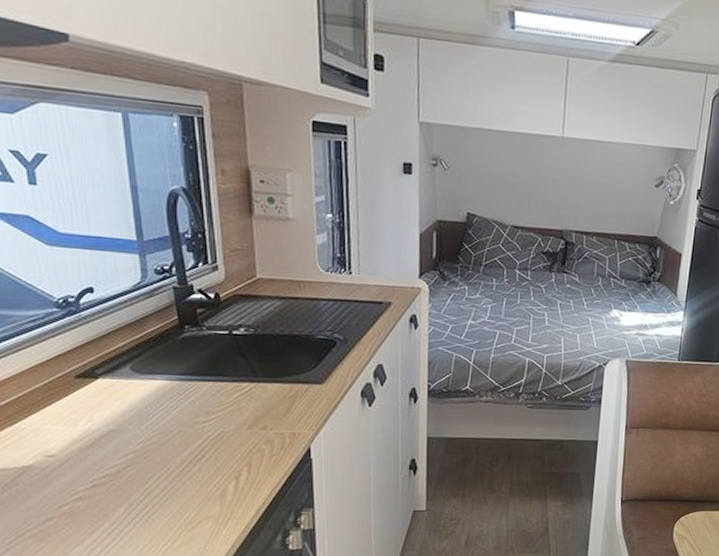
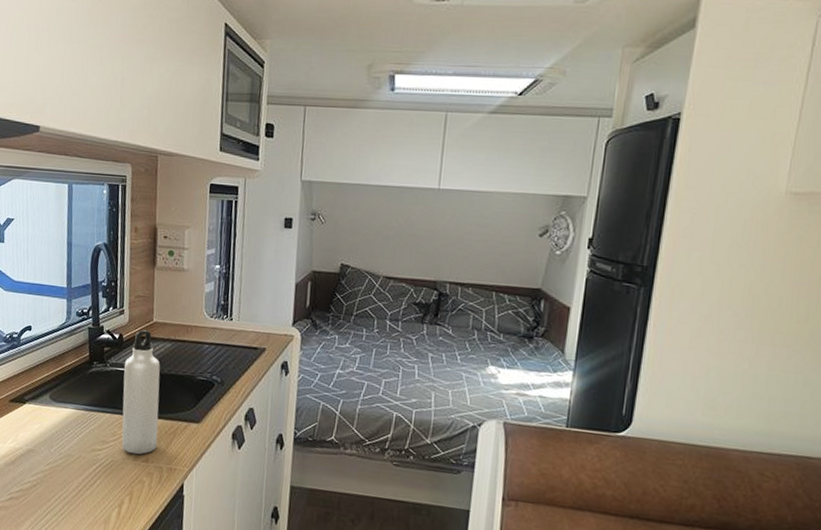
water bottle: none [224,287,275,423] -> present [121,330,160,455]

